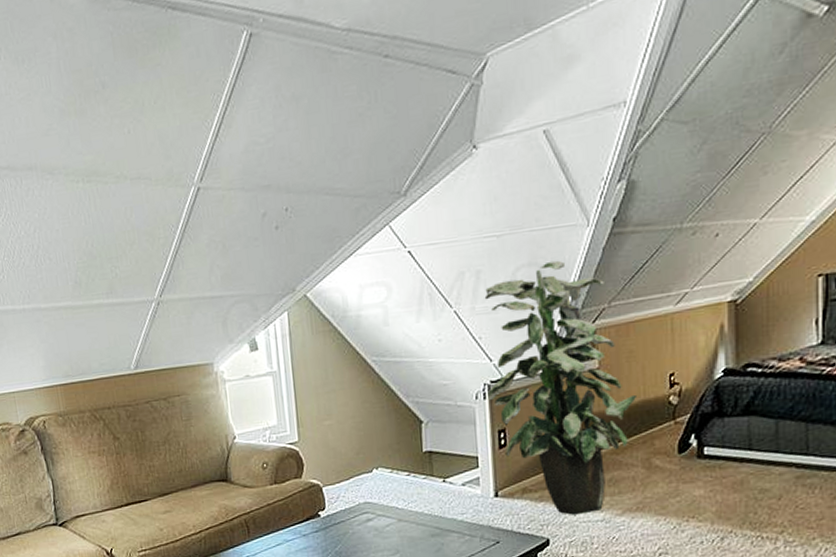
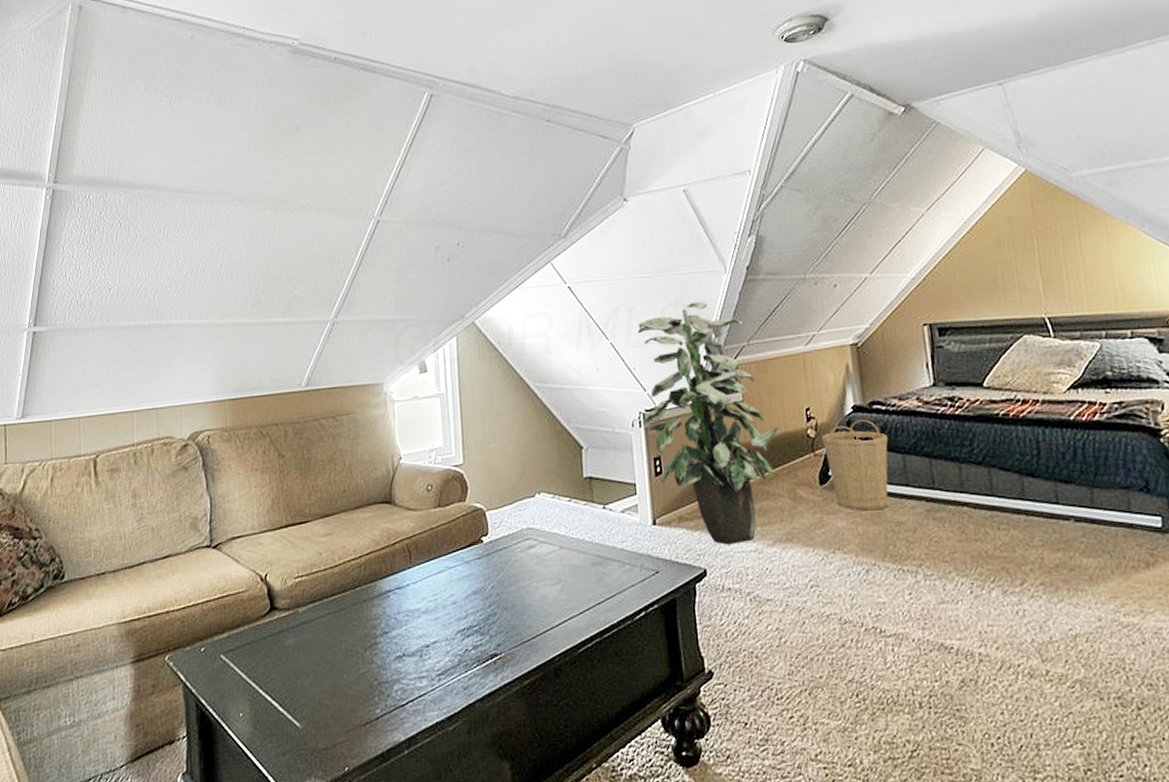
basket: none [684,383,761,479] -> present [821,419,889,511]

